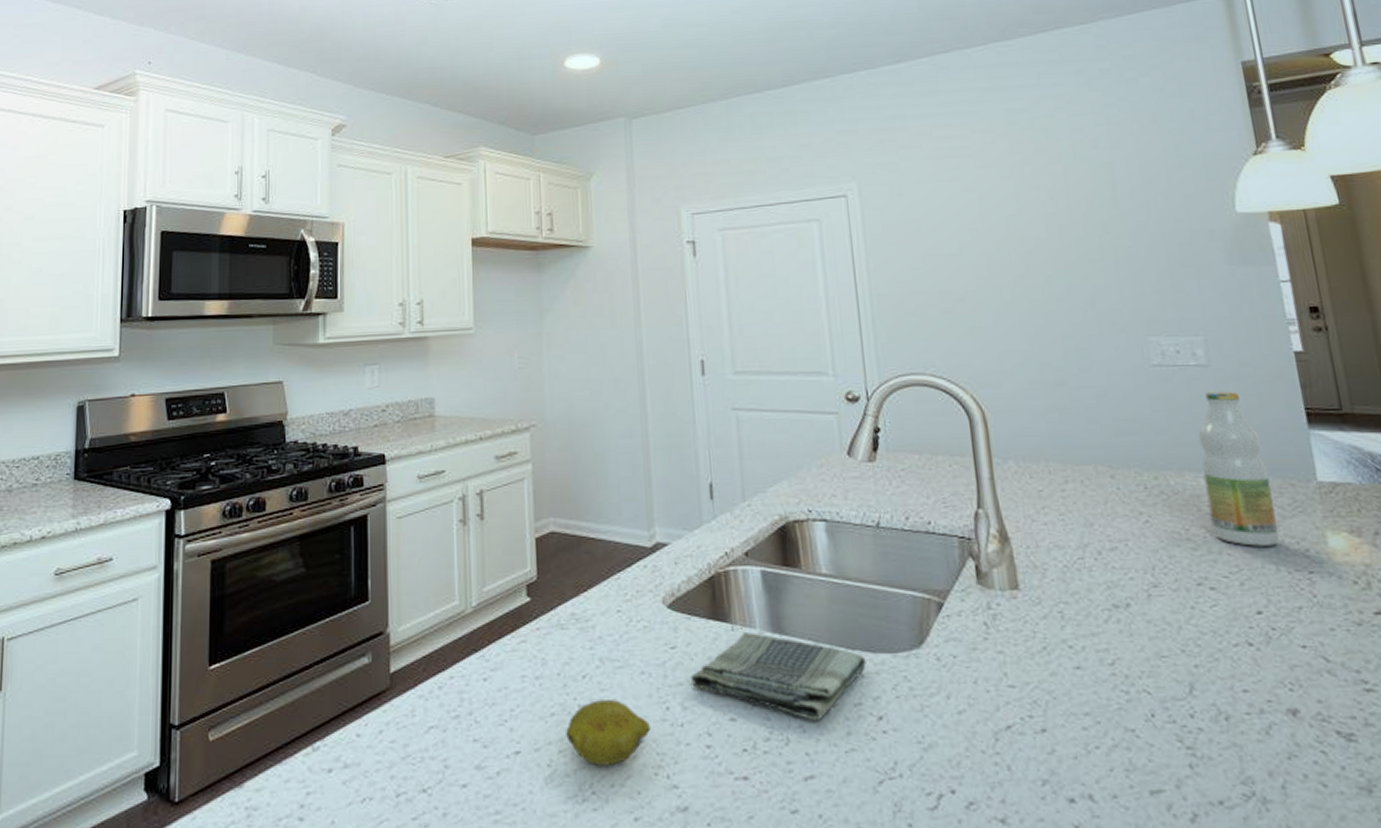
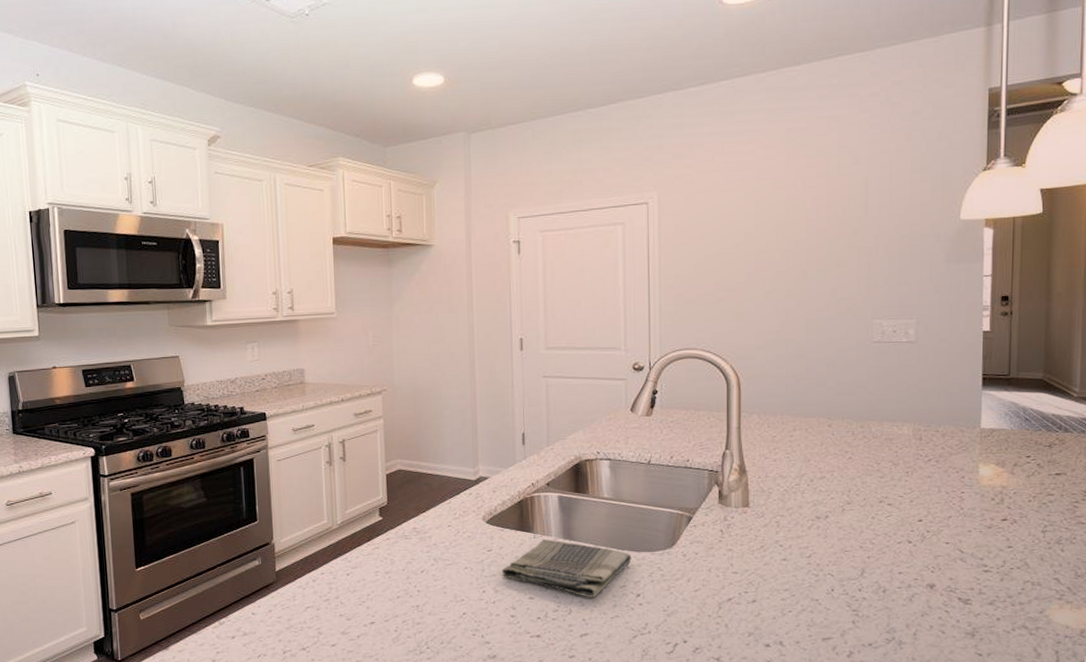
fruit: present [566,700,650,765] -> none [408,587,471,630]
bottle: present [1198,391,1279,546] -> none [897,361,946,475]

